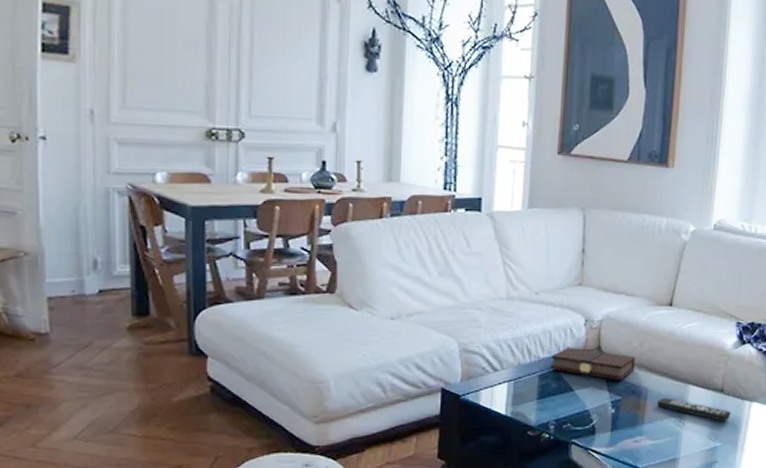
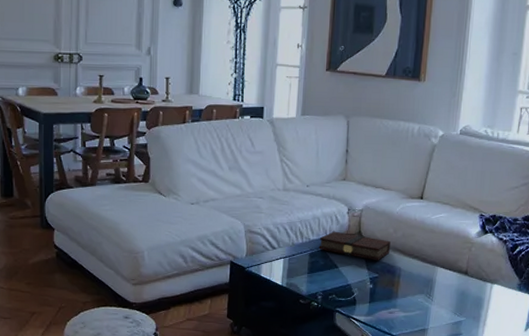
remote control: present [656,397,731,421] -> none [408,276,474,299]

